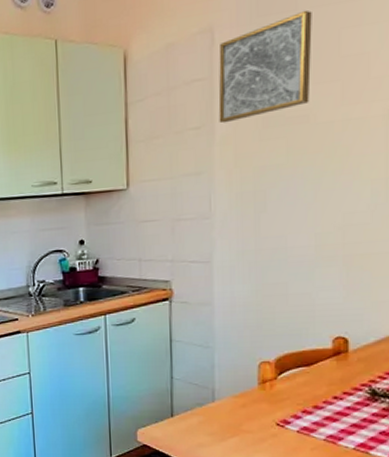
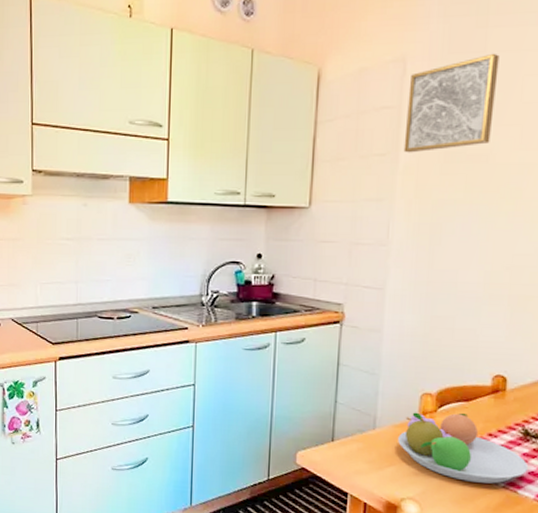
fruit bowl: none [239,377,378,446] -> present [398,412,528,484]

